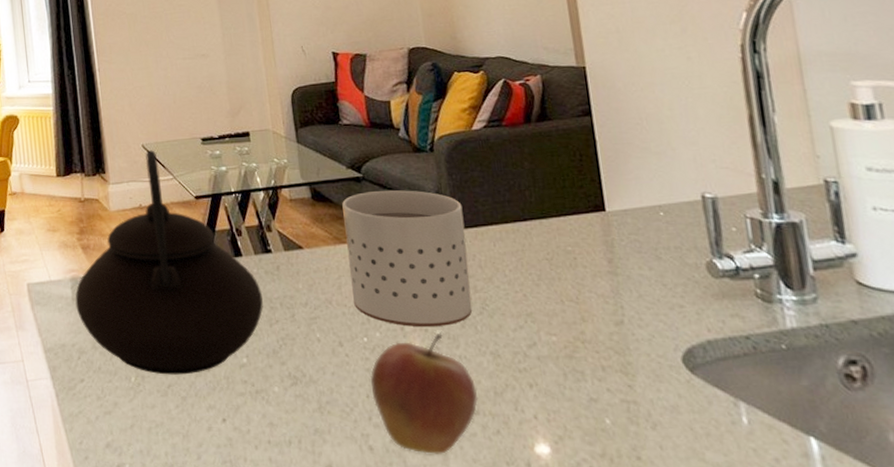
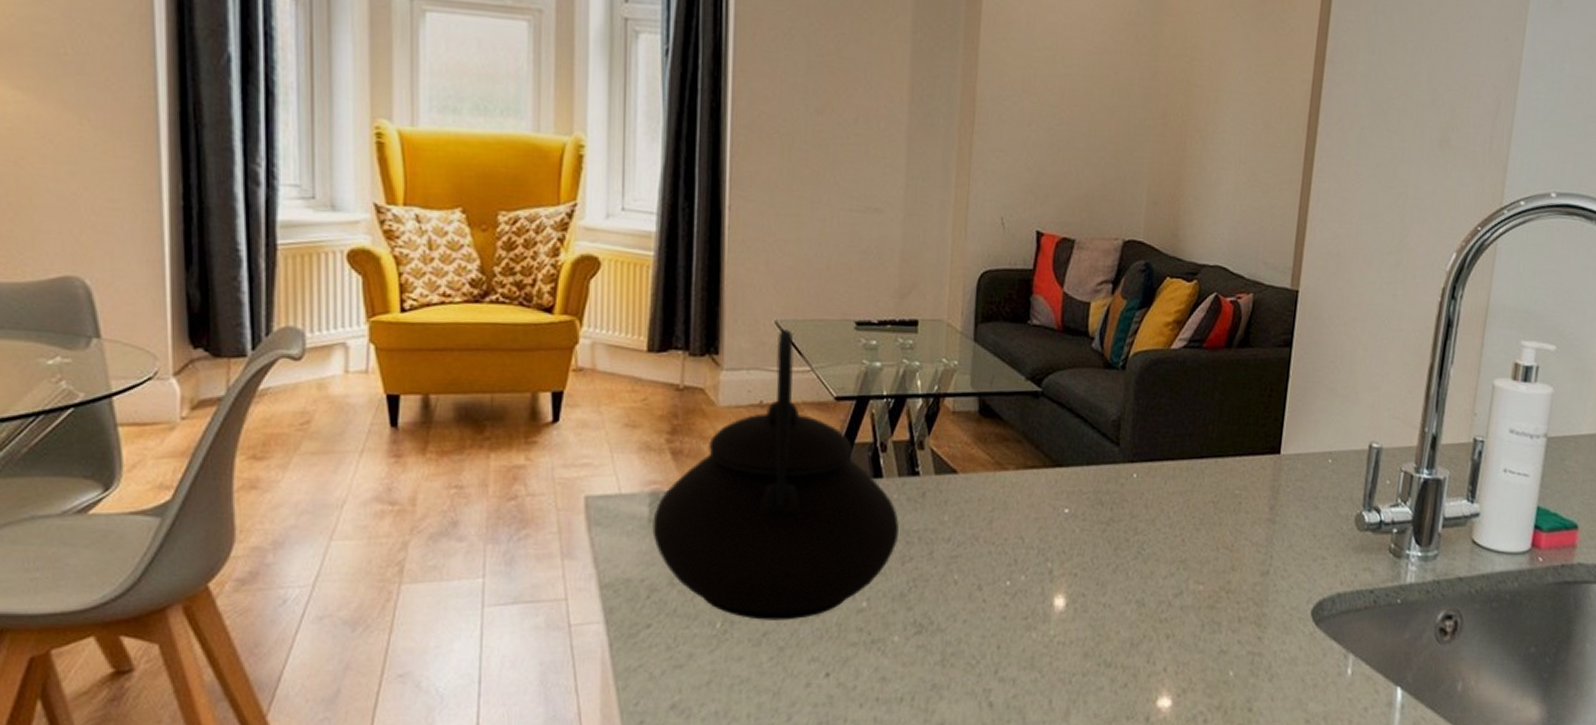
mug: present [342,190,473,328] -> none [1003,410,1142,572]
fruit: present [370,332,479,454] -> none [1003,578,1114,710]

